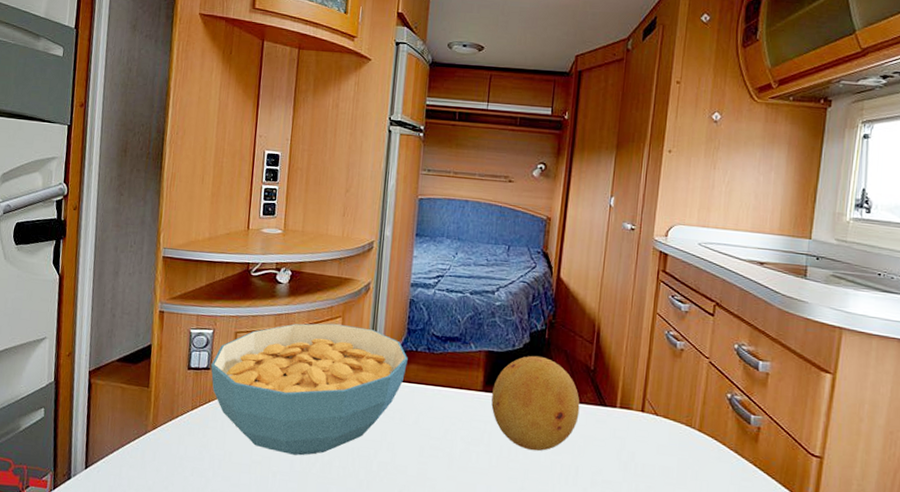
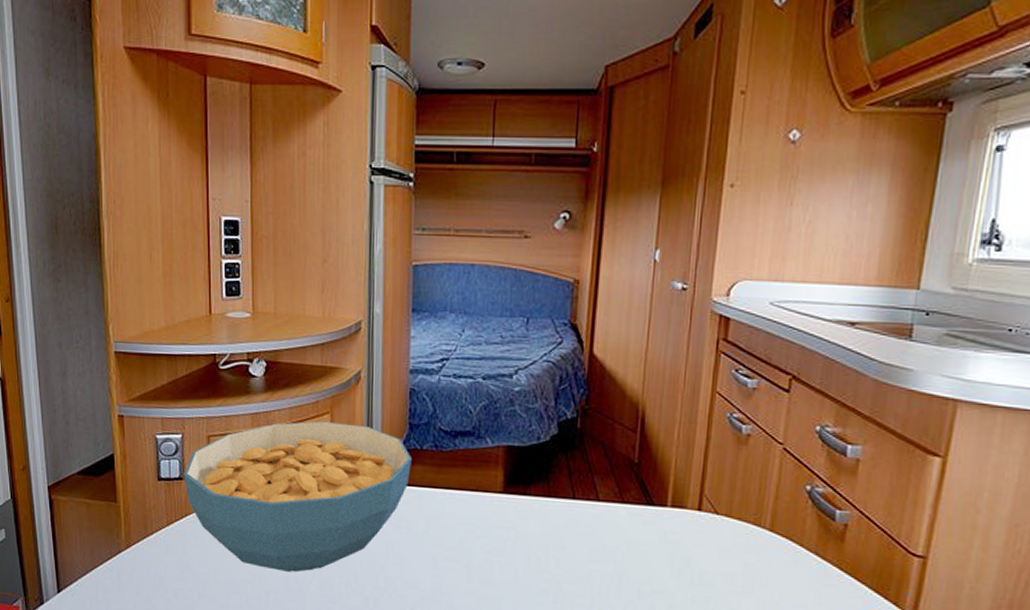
fruit: present [491,355,580,452] -> none [514,449,622,560]

